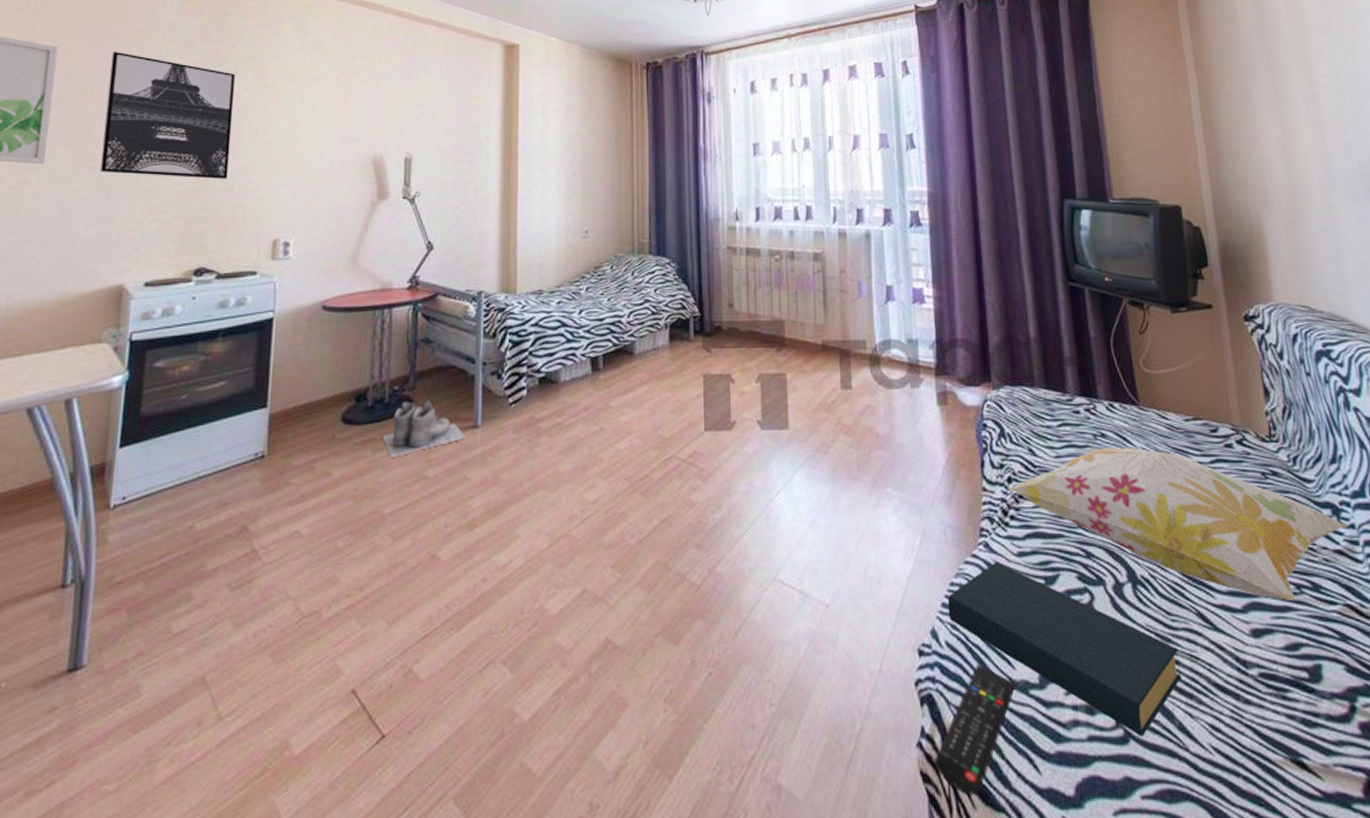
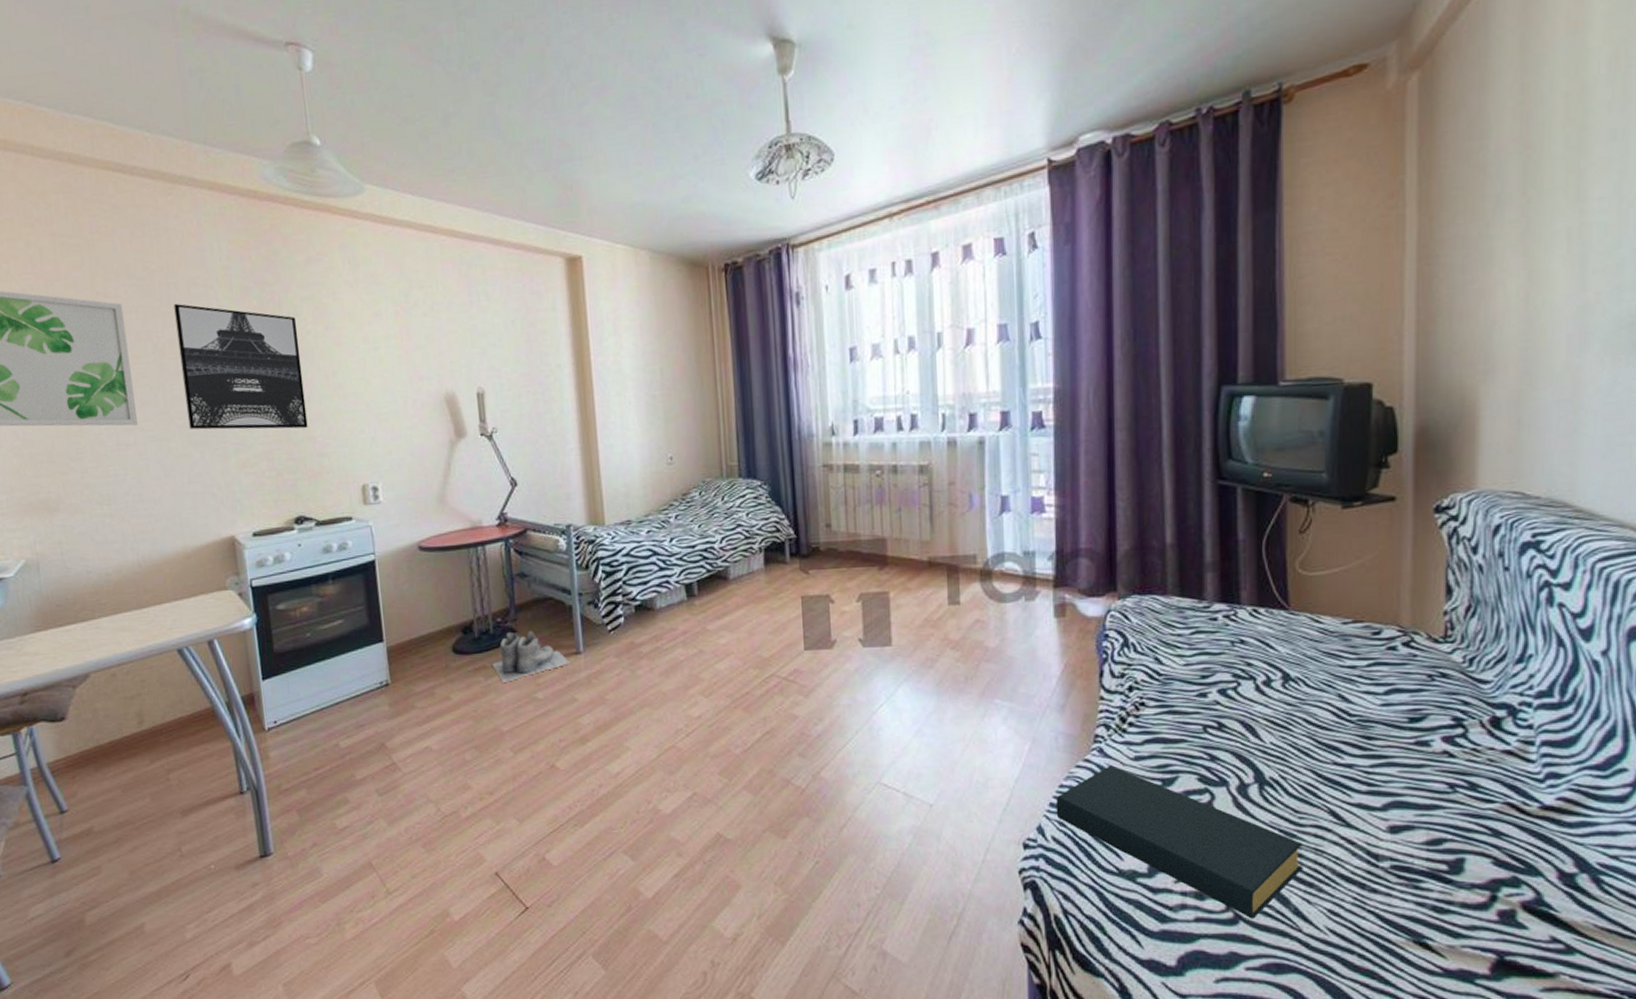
remote control: present [935,665,1015,795] -> none [1036,856,1122,963]
decorative pillow: present [1007,447,1350,601] -> none [1127,653,1527,799]

